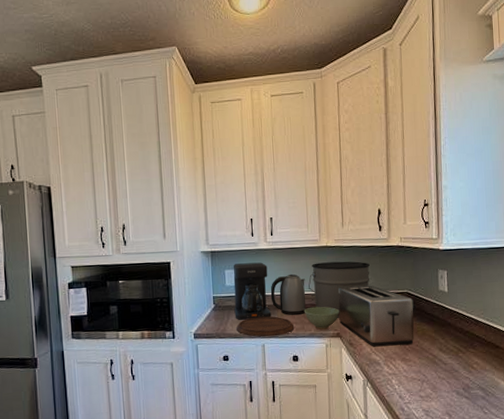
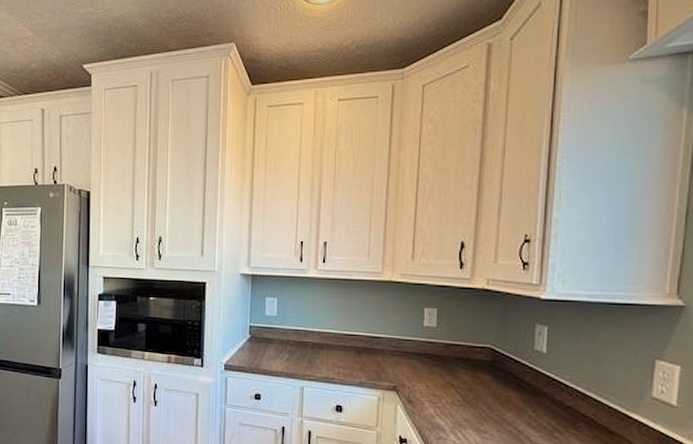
coffee maker: present [233,262,272,320] -> none [272,291,316,358]
cutting board: present [236,316,294,338] -> none [273,354,340,380]
kettle: present [270,273,306,315] -> none [316,309,359,358]
bowl: present [304,306,340,330] -> none [354,351,399,380]
bucket: present [308,261,370,318] -> none [363,300,443,368]
toaster: present [337,285,414,347] -> none [397,331,498,412]

